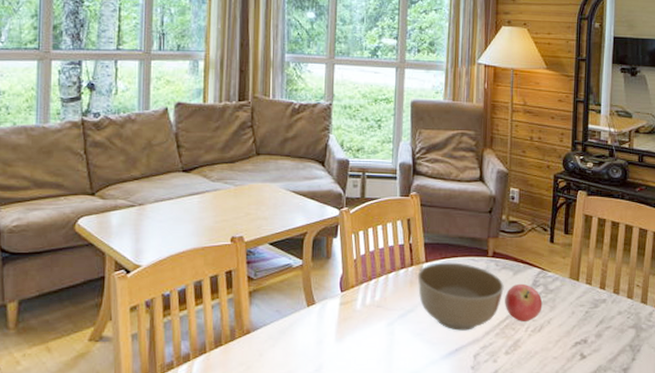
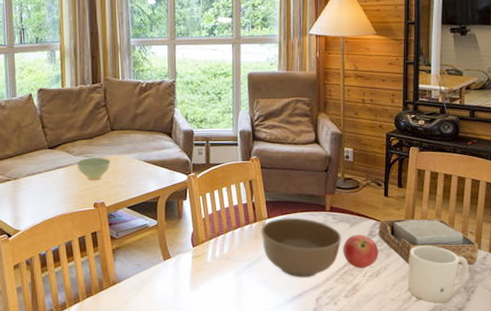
bowl: none [214,184,253,212] -> present [76,157,110,181]
napkin holder: none [542,268,645,320] -> present [378,218,479,264]
mug: none [572,299,634,362] -> present [408,246,469,303]

